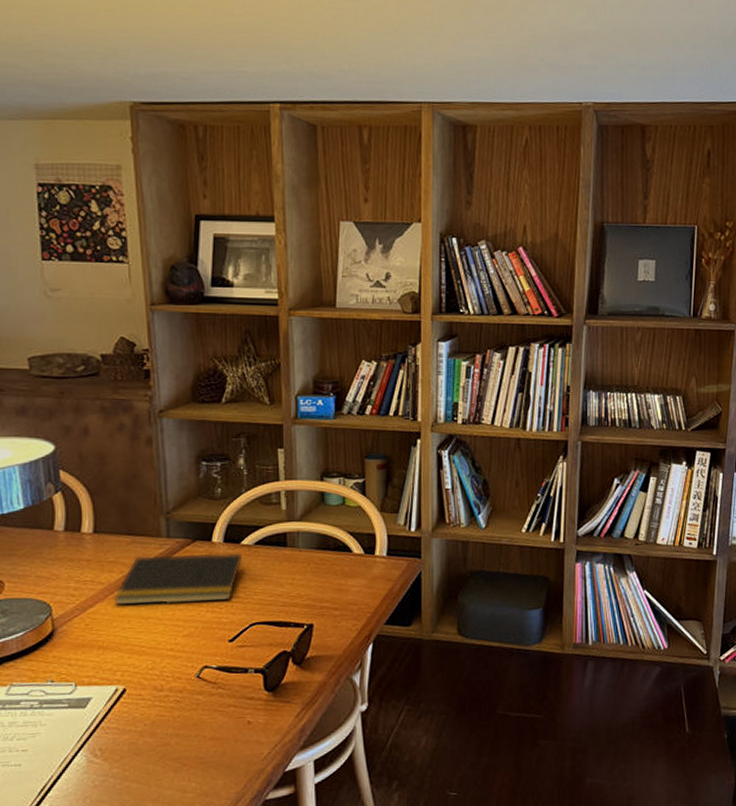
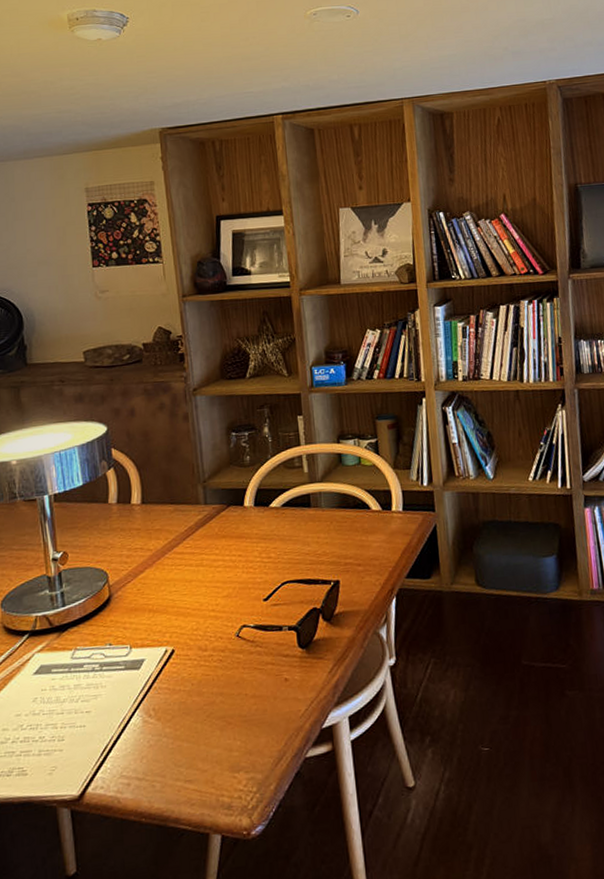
notepad: present [112,552,243,607] -> none [160,514,273,571]

